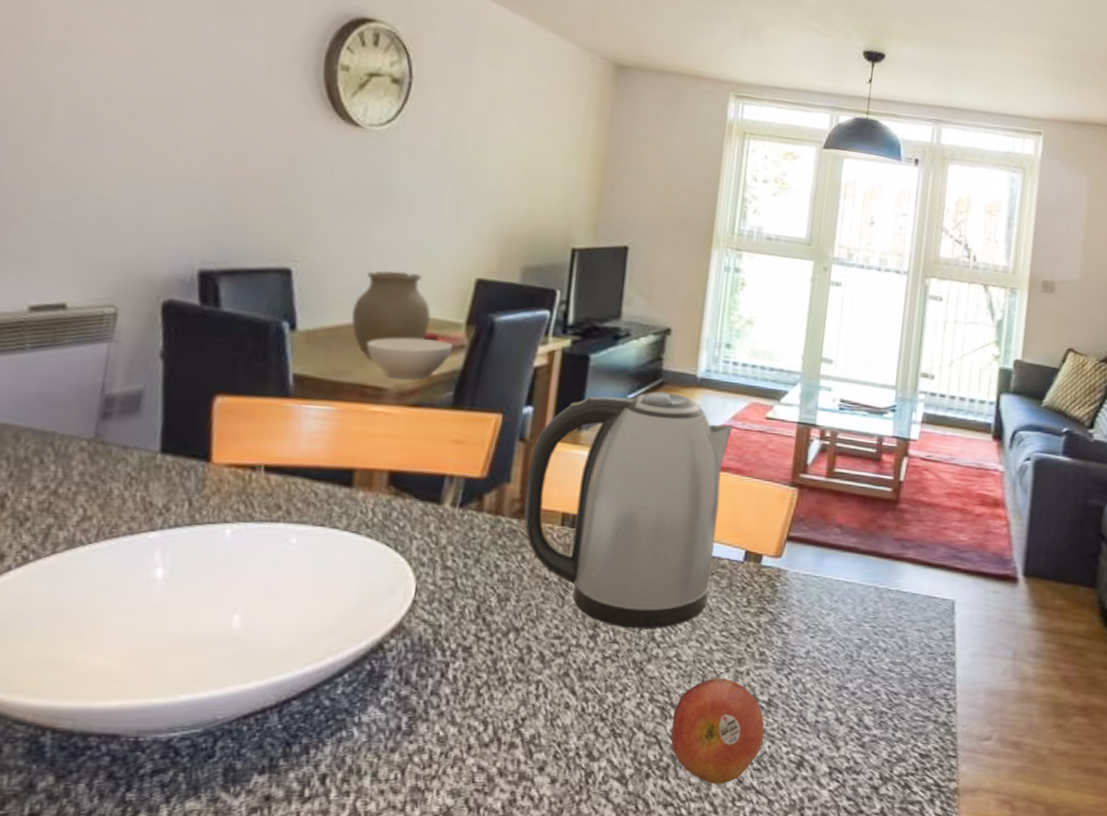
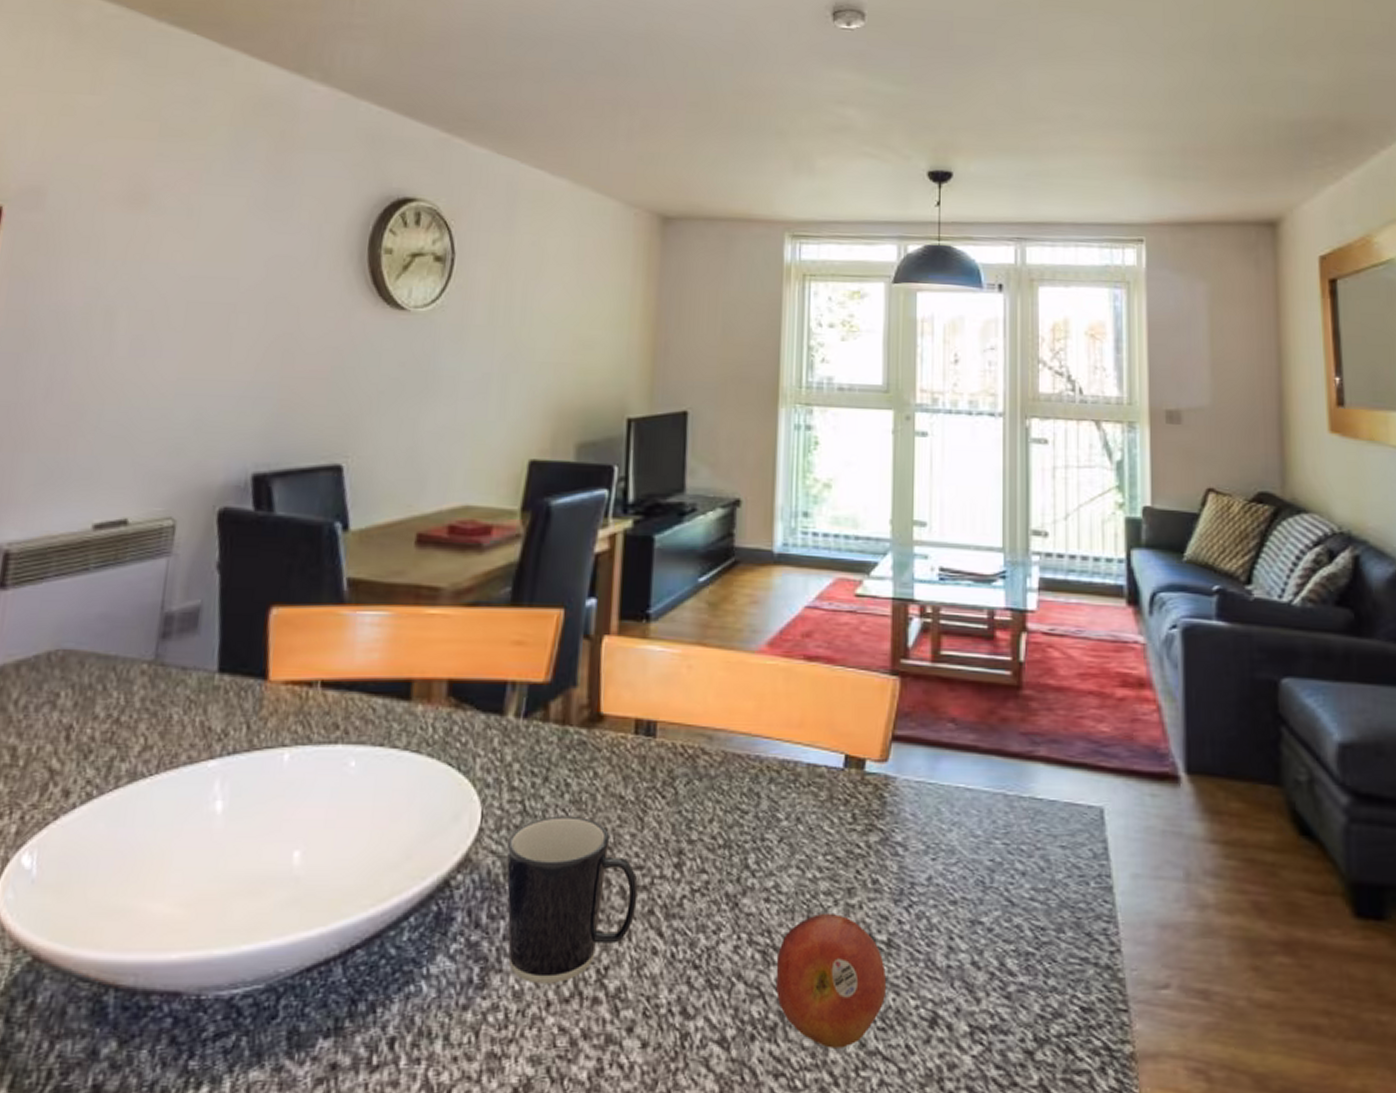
vase: present [351,270,432,357] -> none [404,459,485,554]
bowl: present [367,337,454,379] -> none [420,530,509,576]
mug: none [435,592,556,731] -> present [506,815,638,984]
kettle: present [523,391,733,629] -> none [593,572,818,854]

